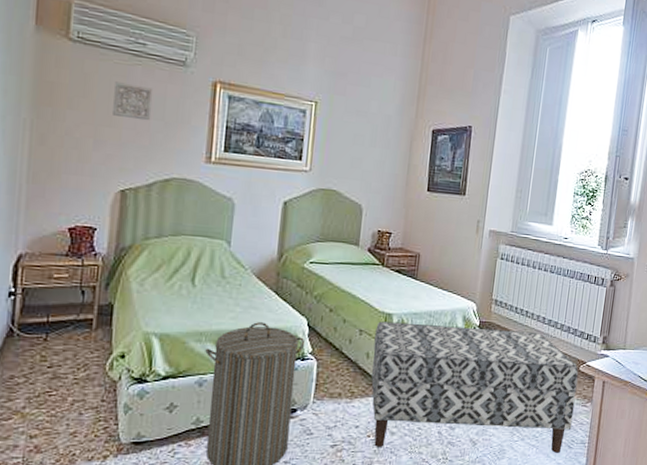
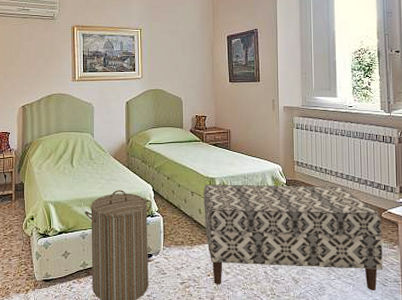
wall ornament: present [111,82,154,121] -> none [13,36,36,59]

